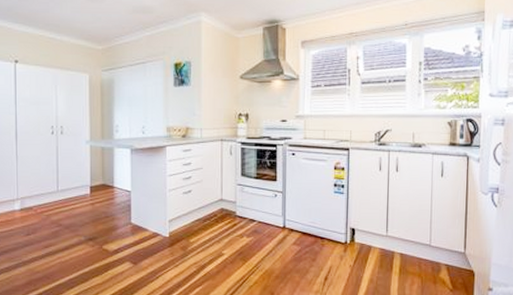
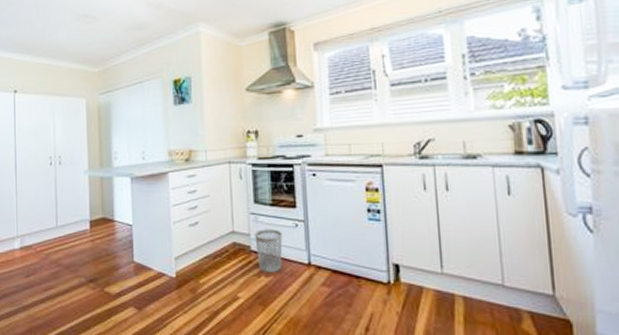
wastebasket: none [240,198,263,233] -> present [254,229,283,272]

